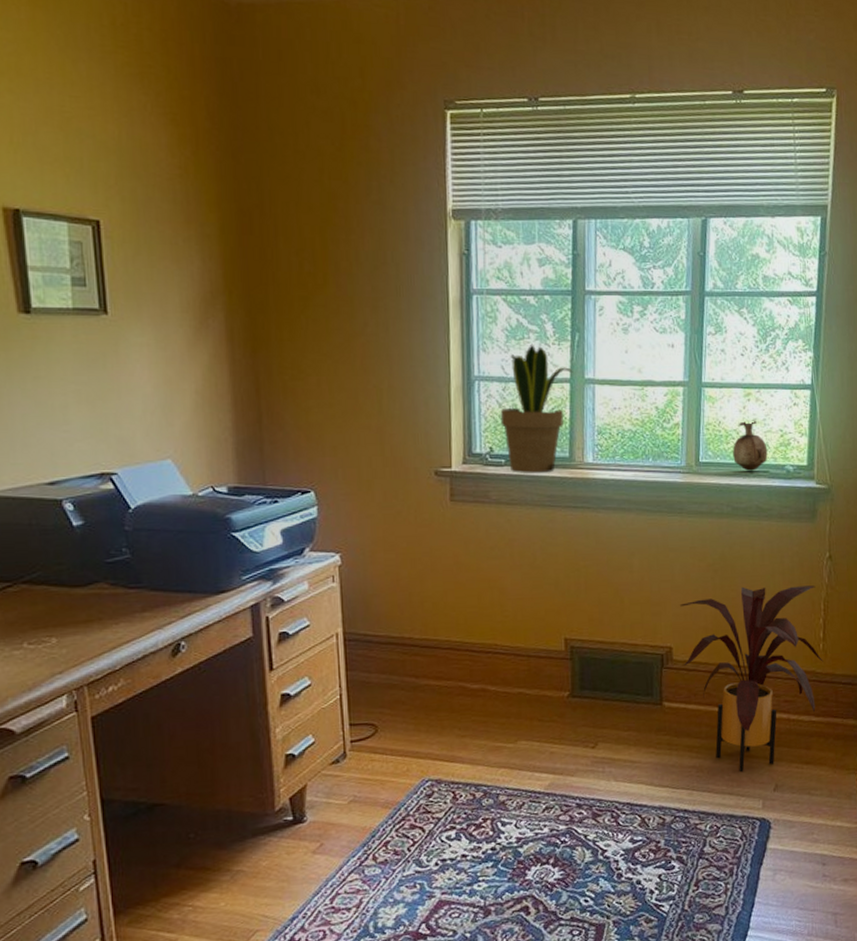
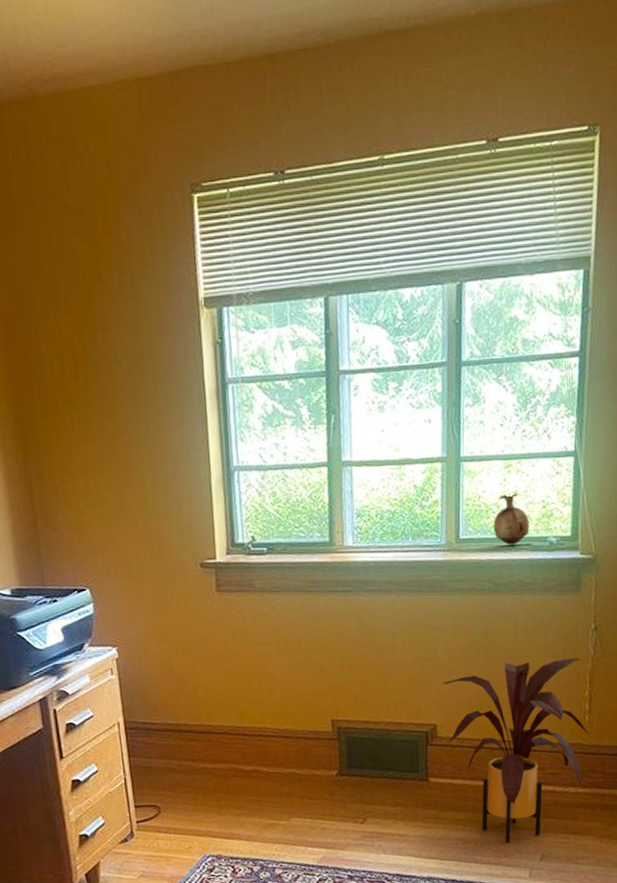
potted plant: present [500,343,573,475] -> none [260,429,330,562]

